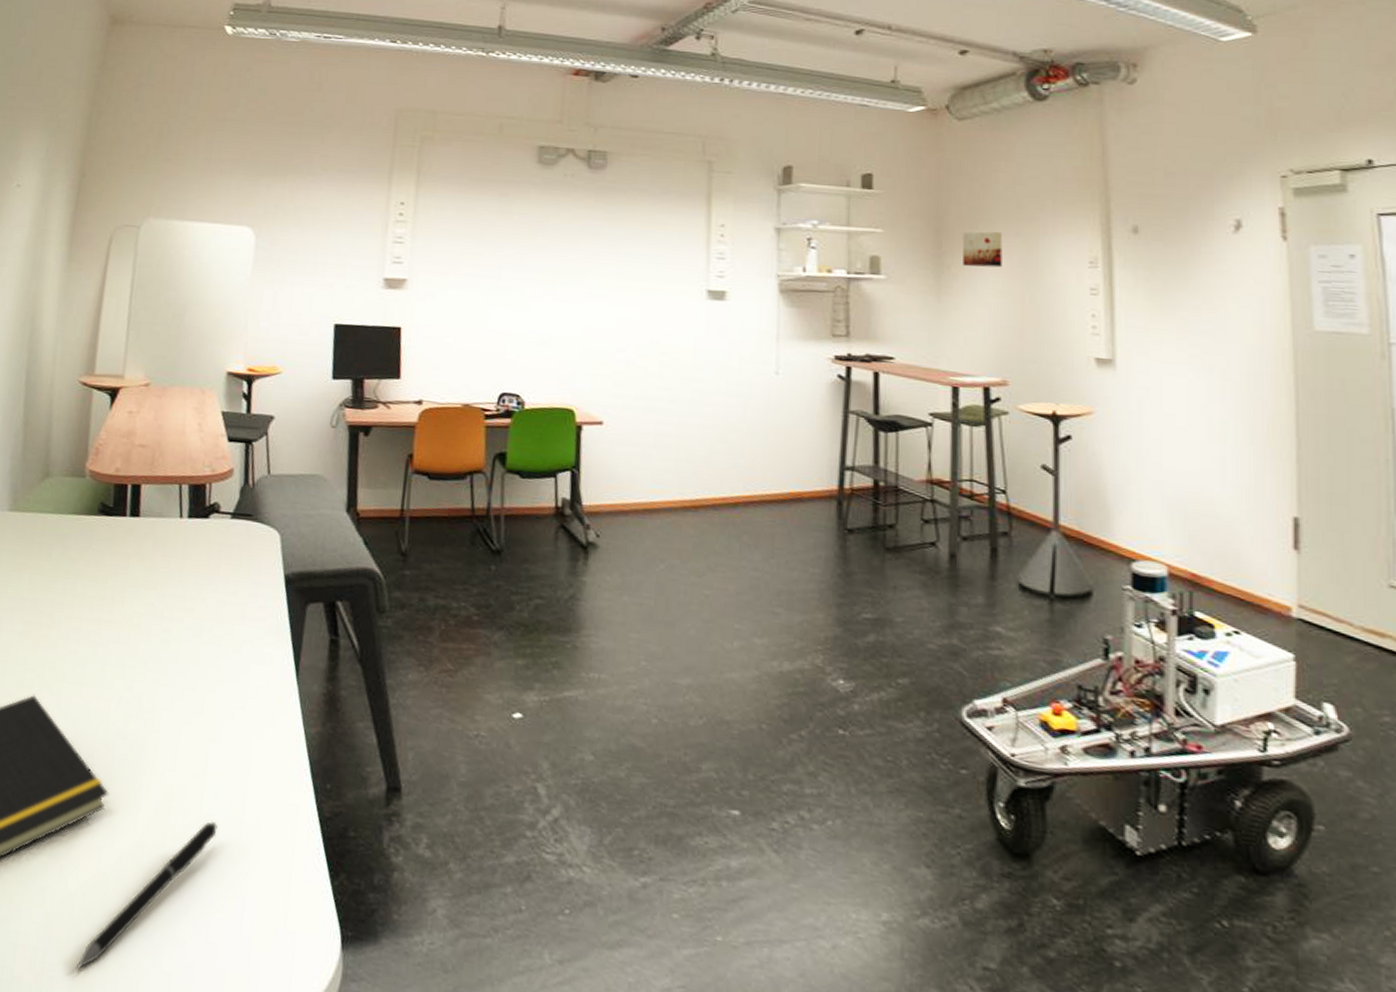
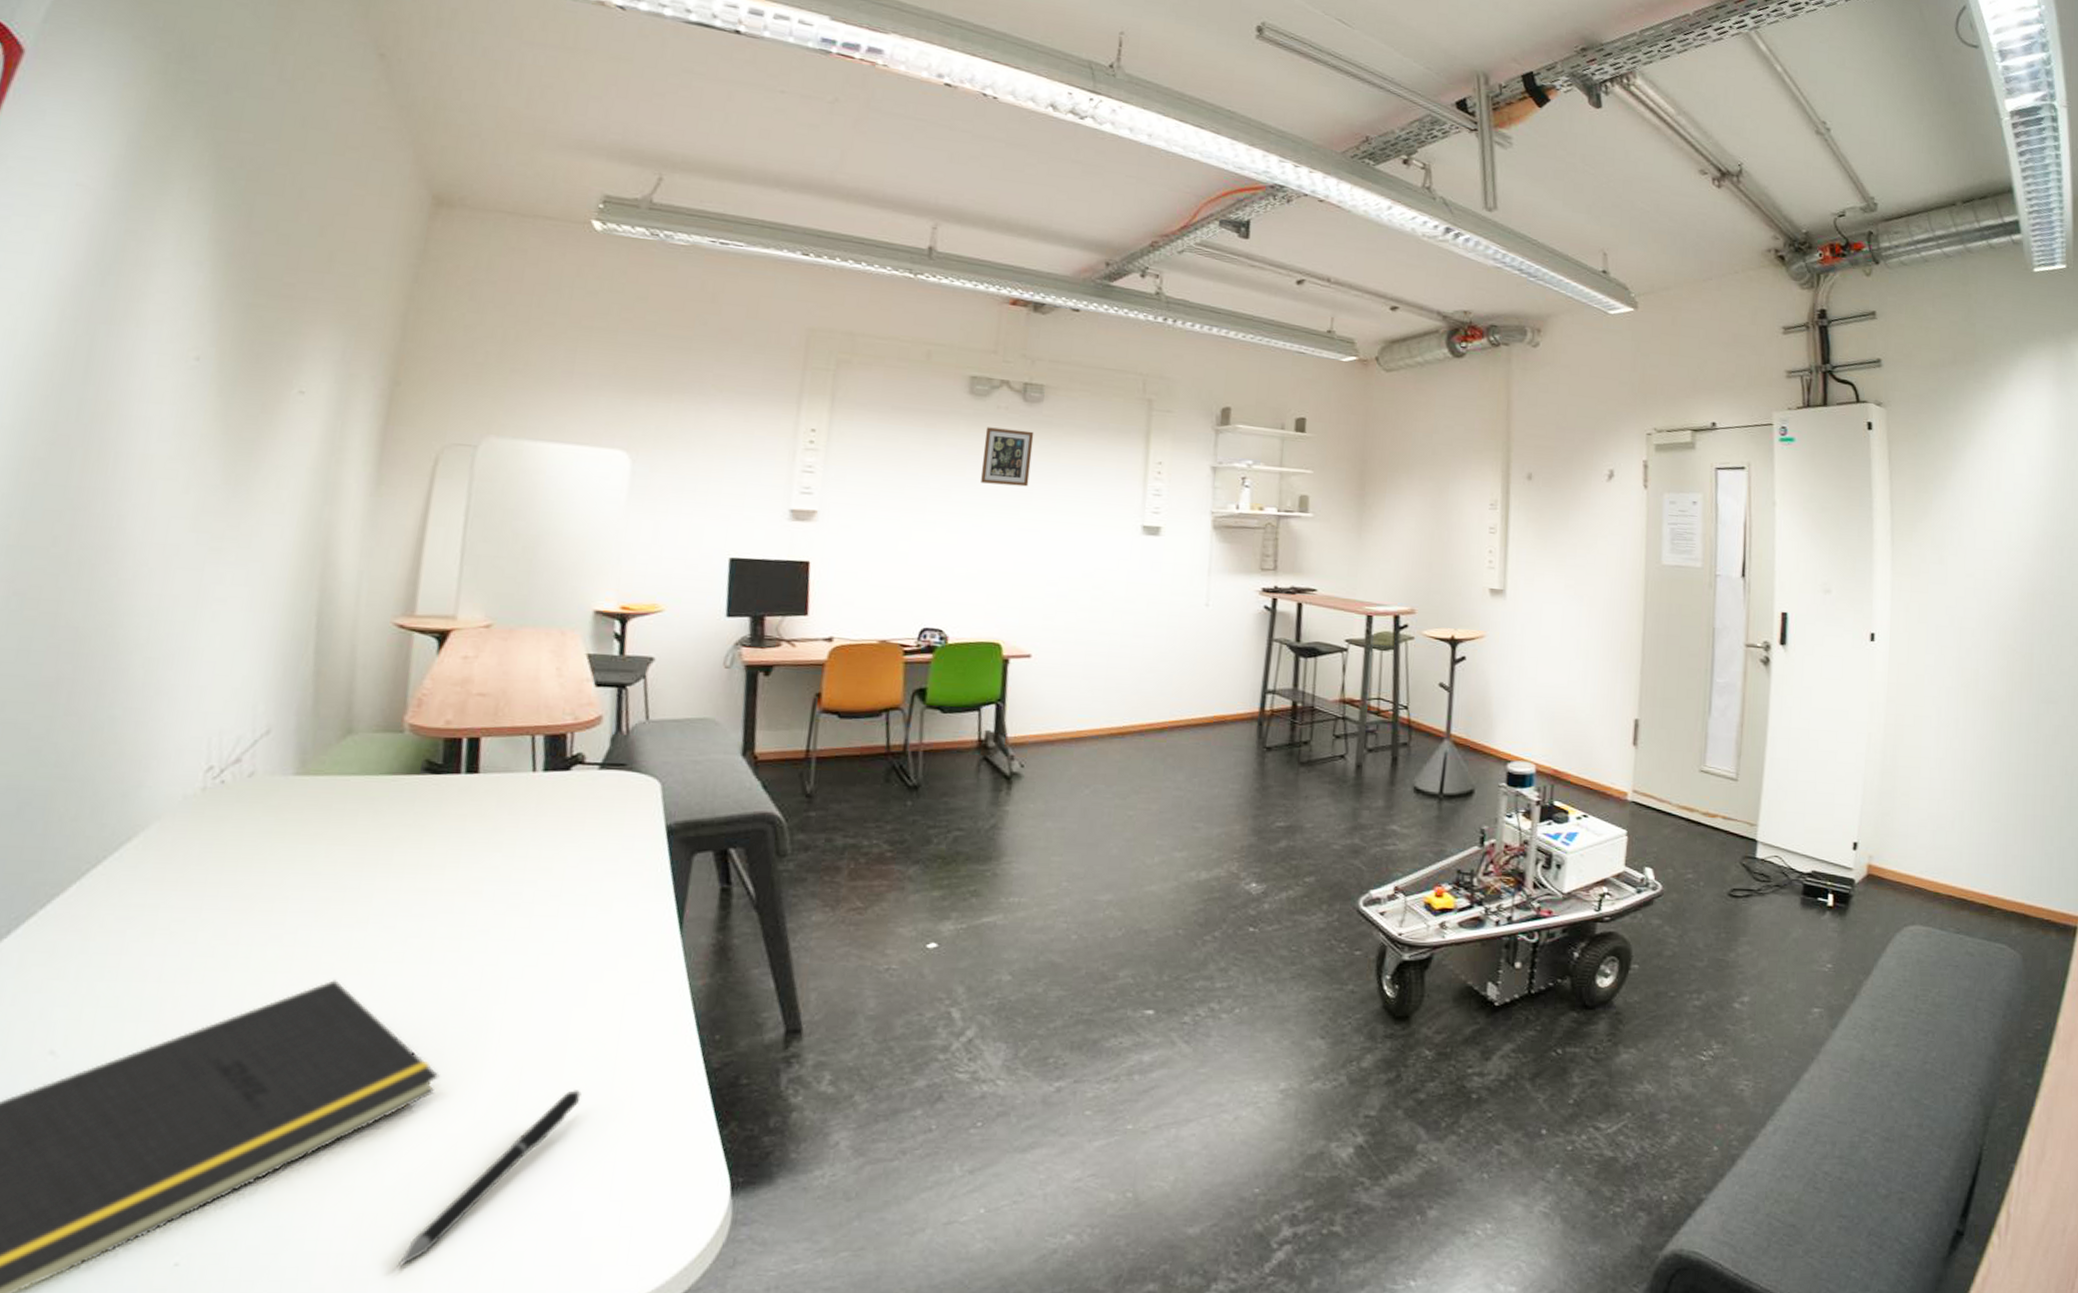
picture frame: none [551,195,599,253] -> present [981,427,1034,487]
wall art: present [962,231,1003,268] -> none [1382,475,1419,508]

